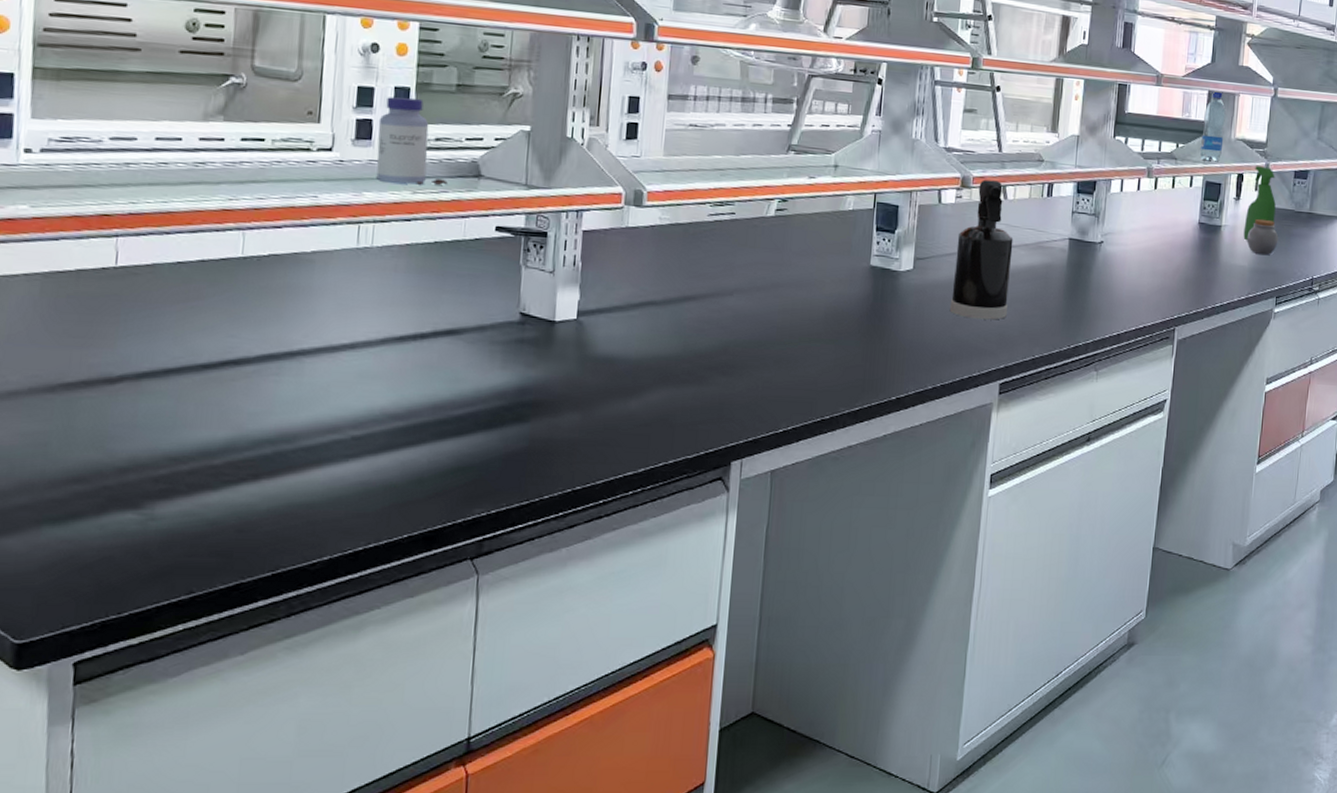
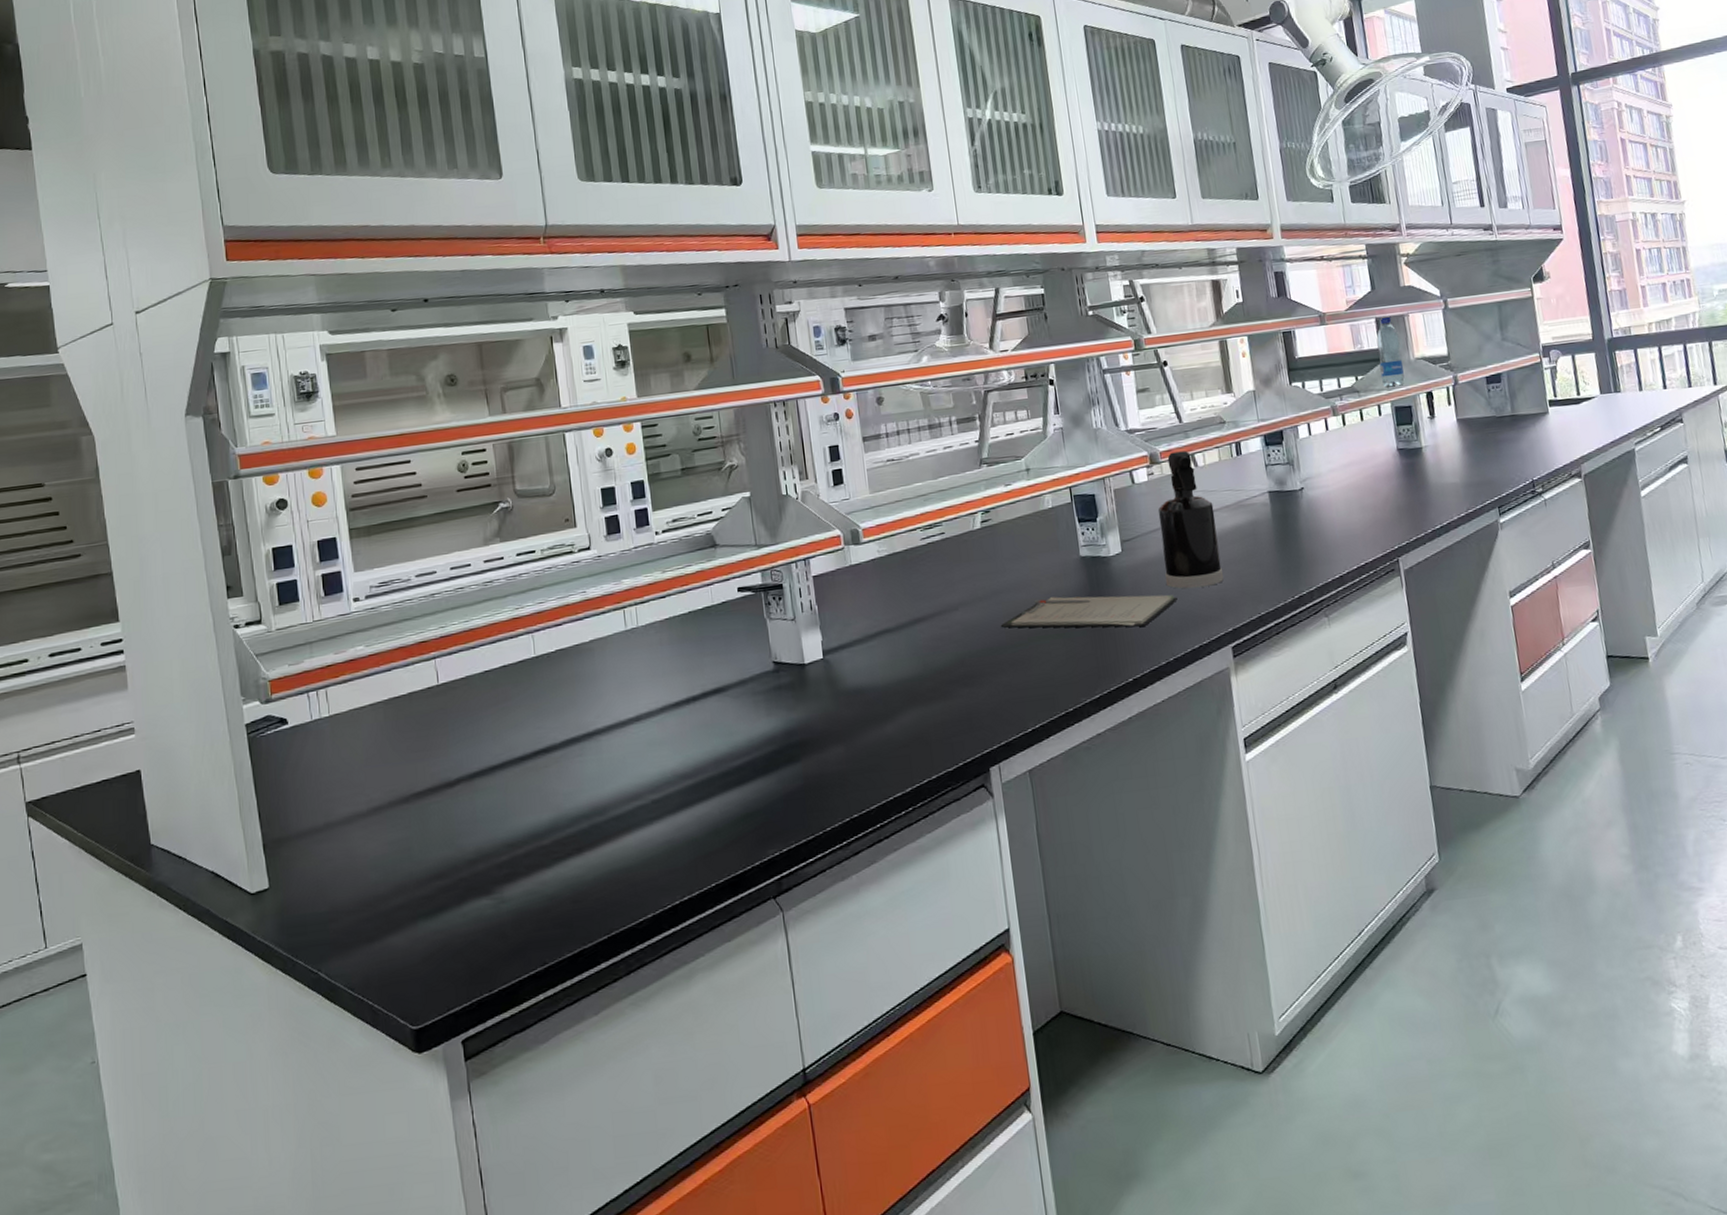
medicine bottle: present [376,96,448,186] -> none [623,488,690,568]
clipboard: none [773,301,958,347] -> present [1000,595,1178,628]
spray bottle: present [1243,166,1276,241] -> none [1442,379,1477,457]
jar: present [1246,219,1279,255] -> none [1451,431,1487,468]

